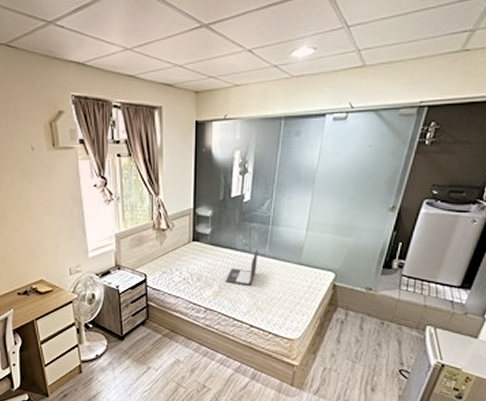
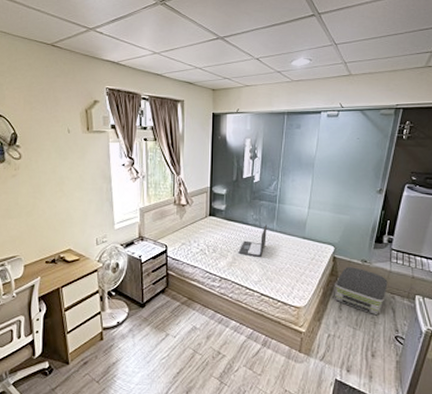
air purifier: none [333,295,395,348] -> present [335,267,388,316]

